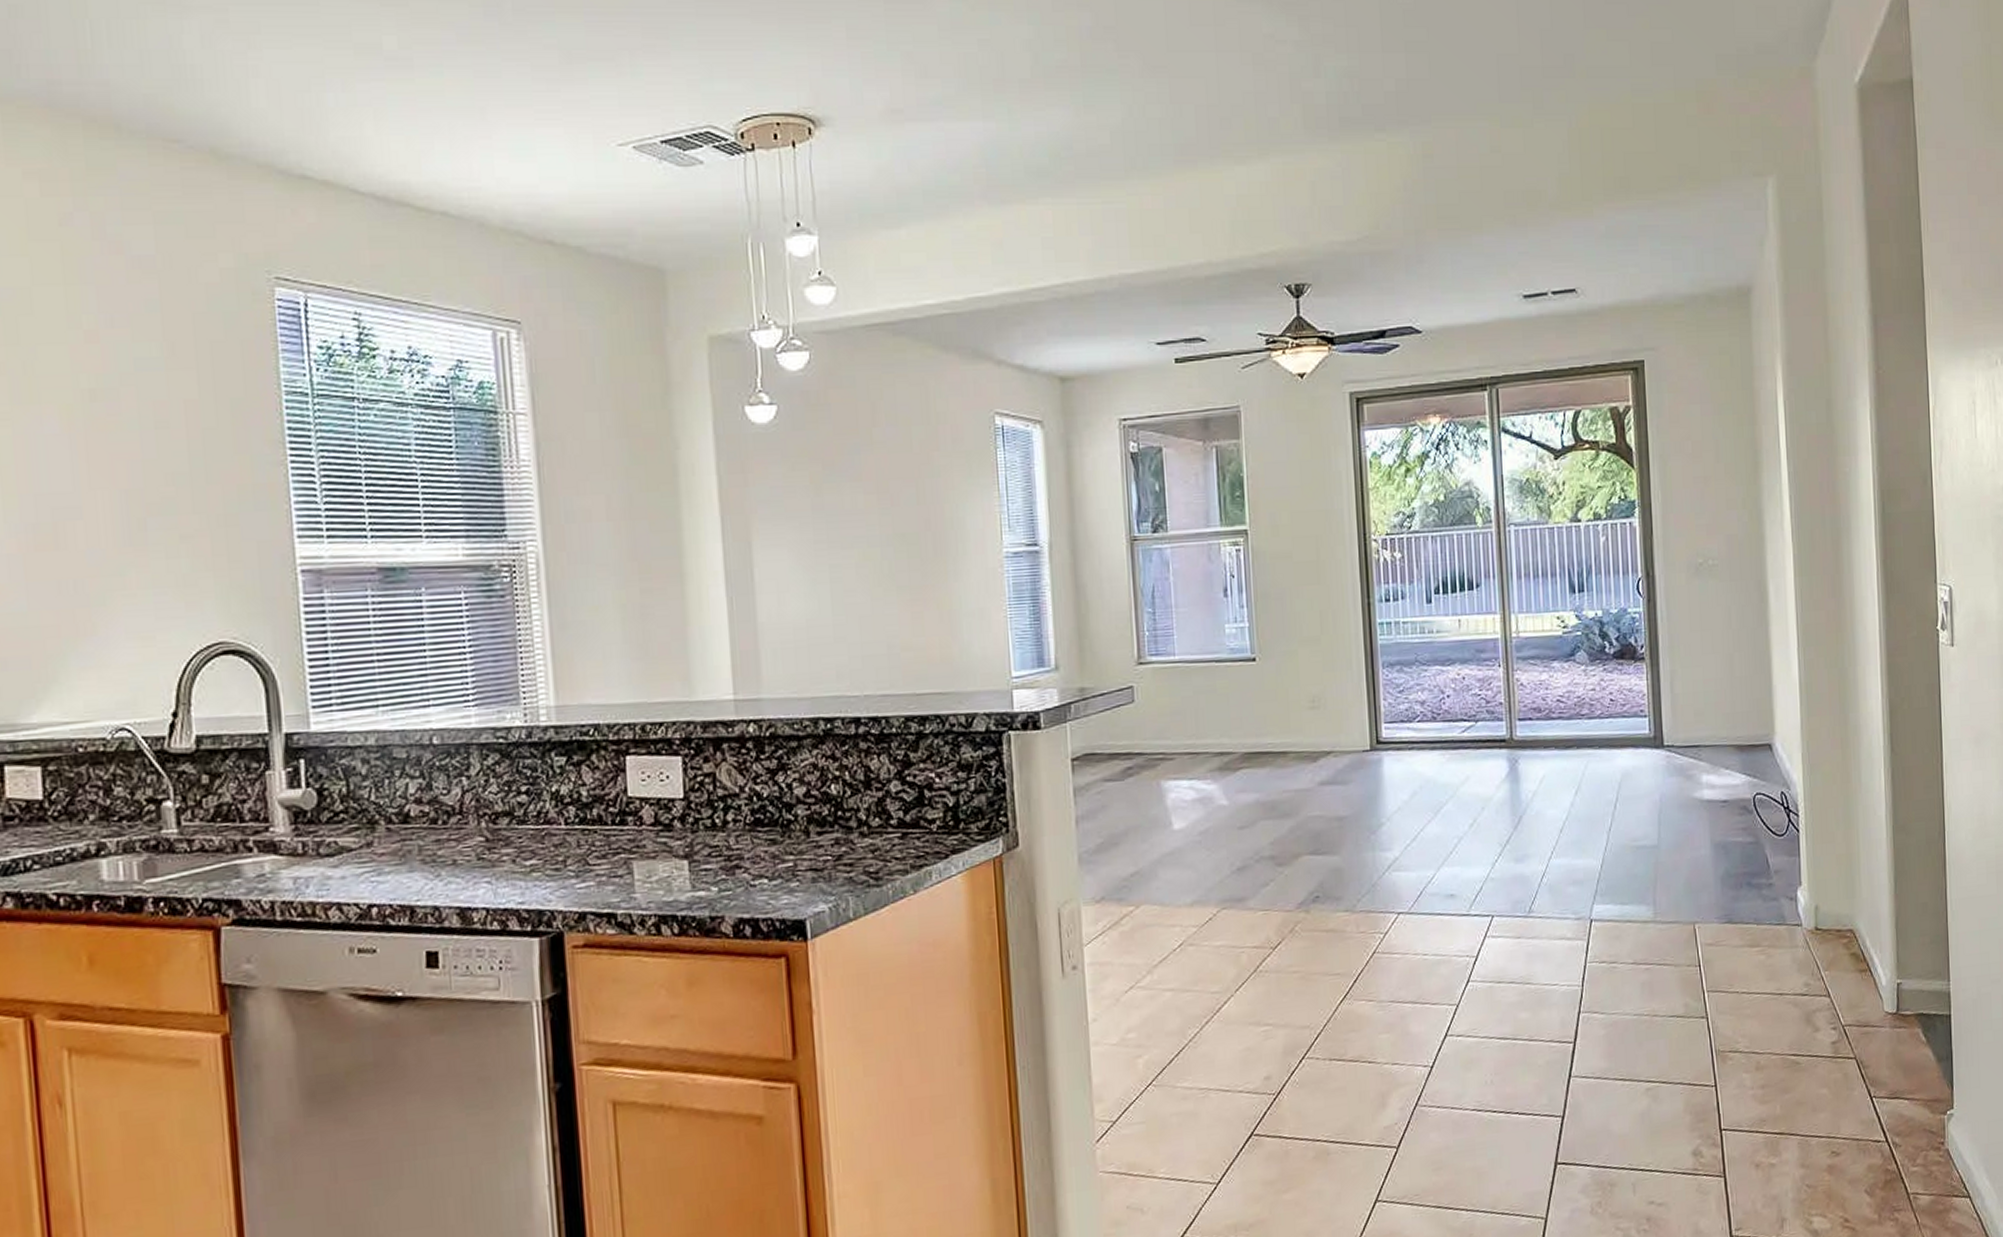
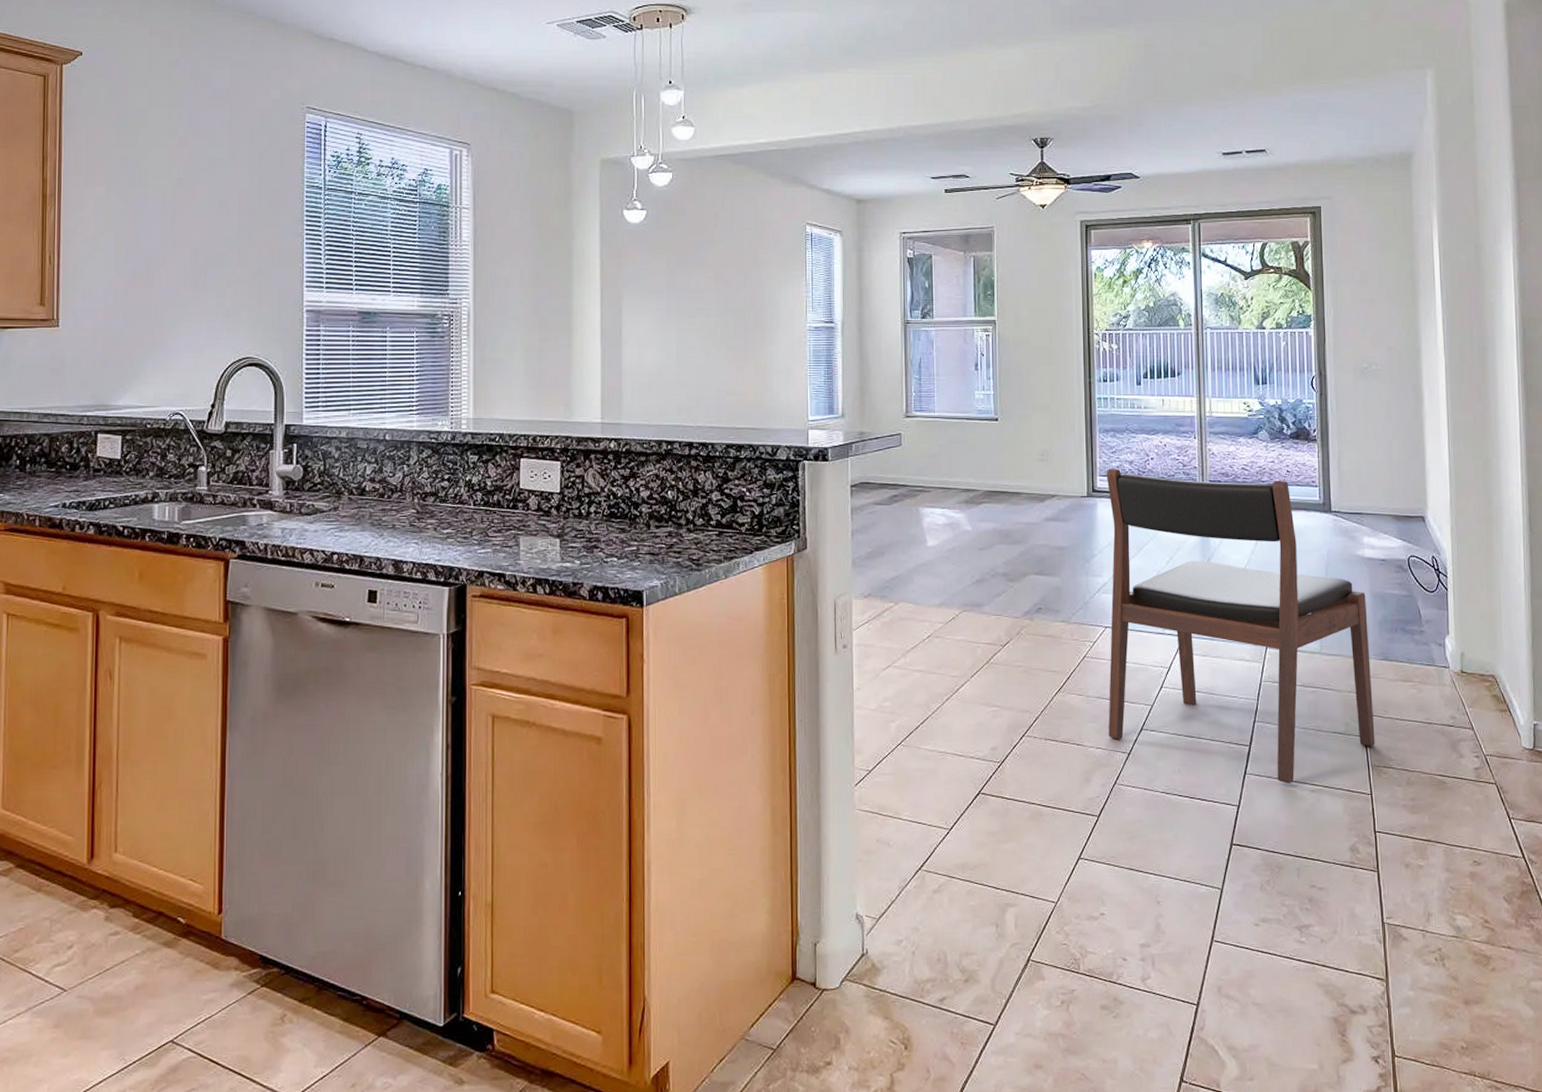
dining chair: none [1392,711,1719,1084] -> present [1106,468,1375,784]

